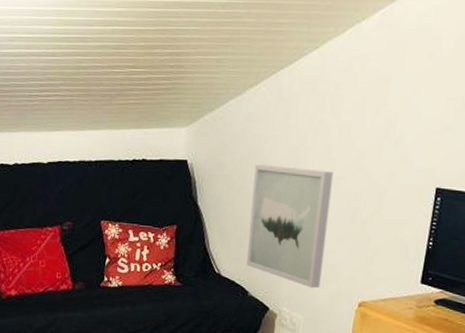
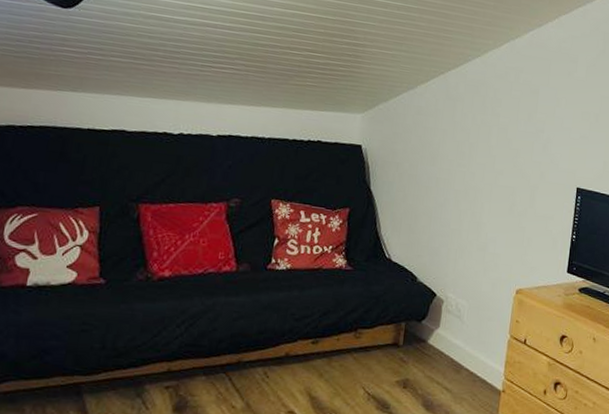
wall art: present [246,164,334,289] -> none [416,154,494,276]

